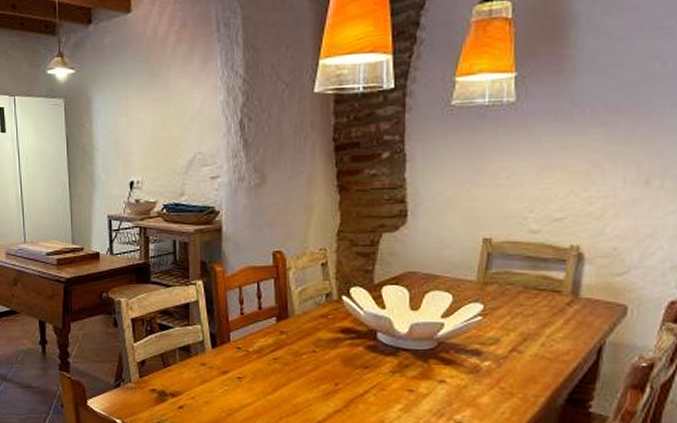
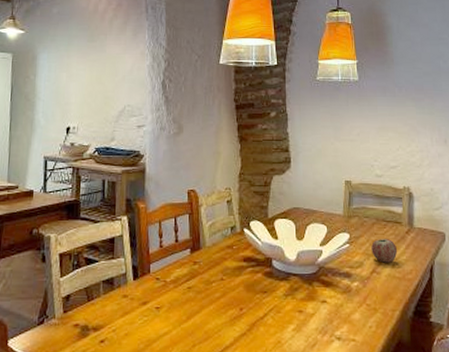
apple: none [513,311,552,341] -> present [371,239,398,263]

